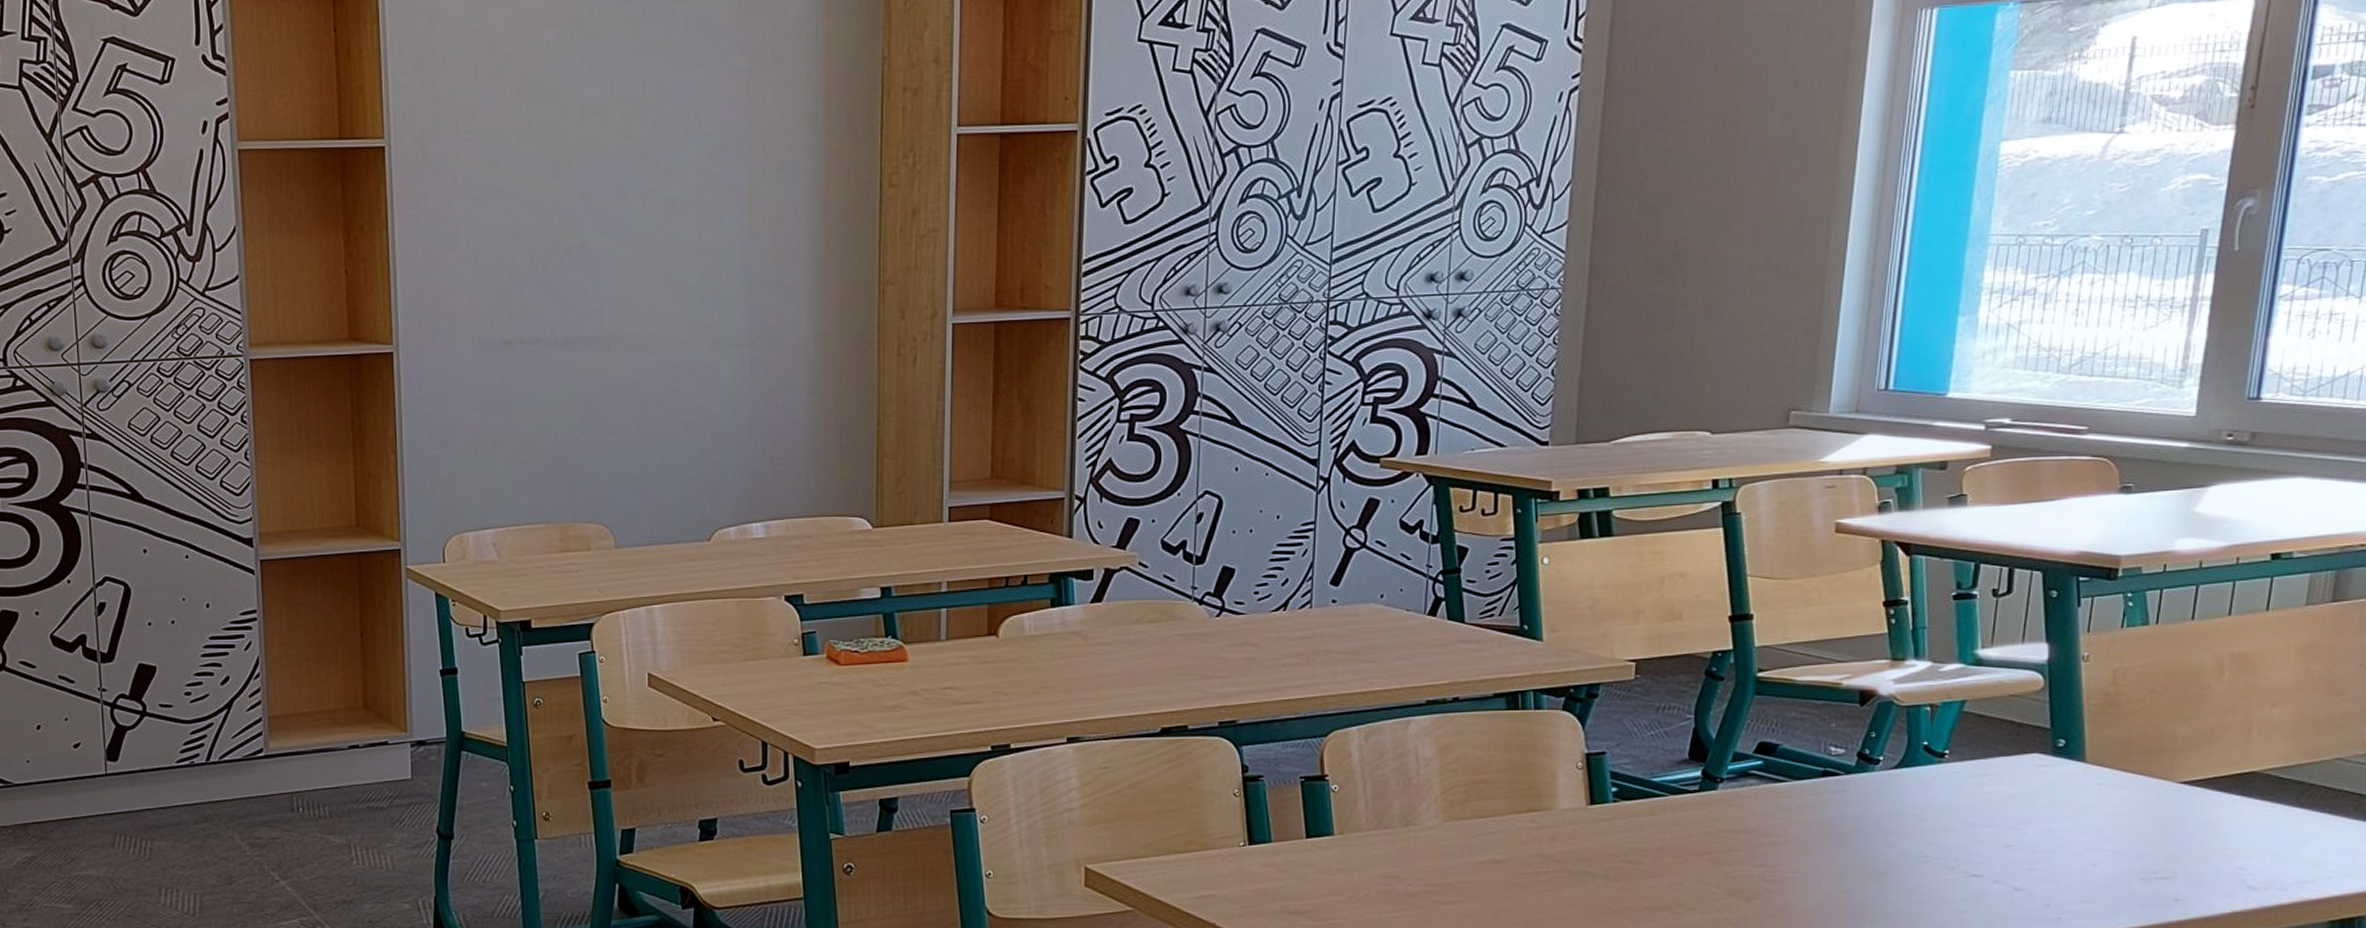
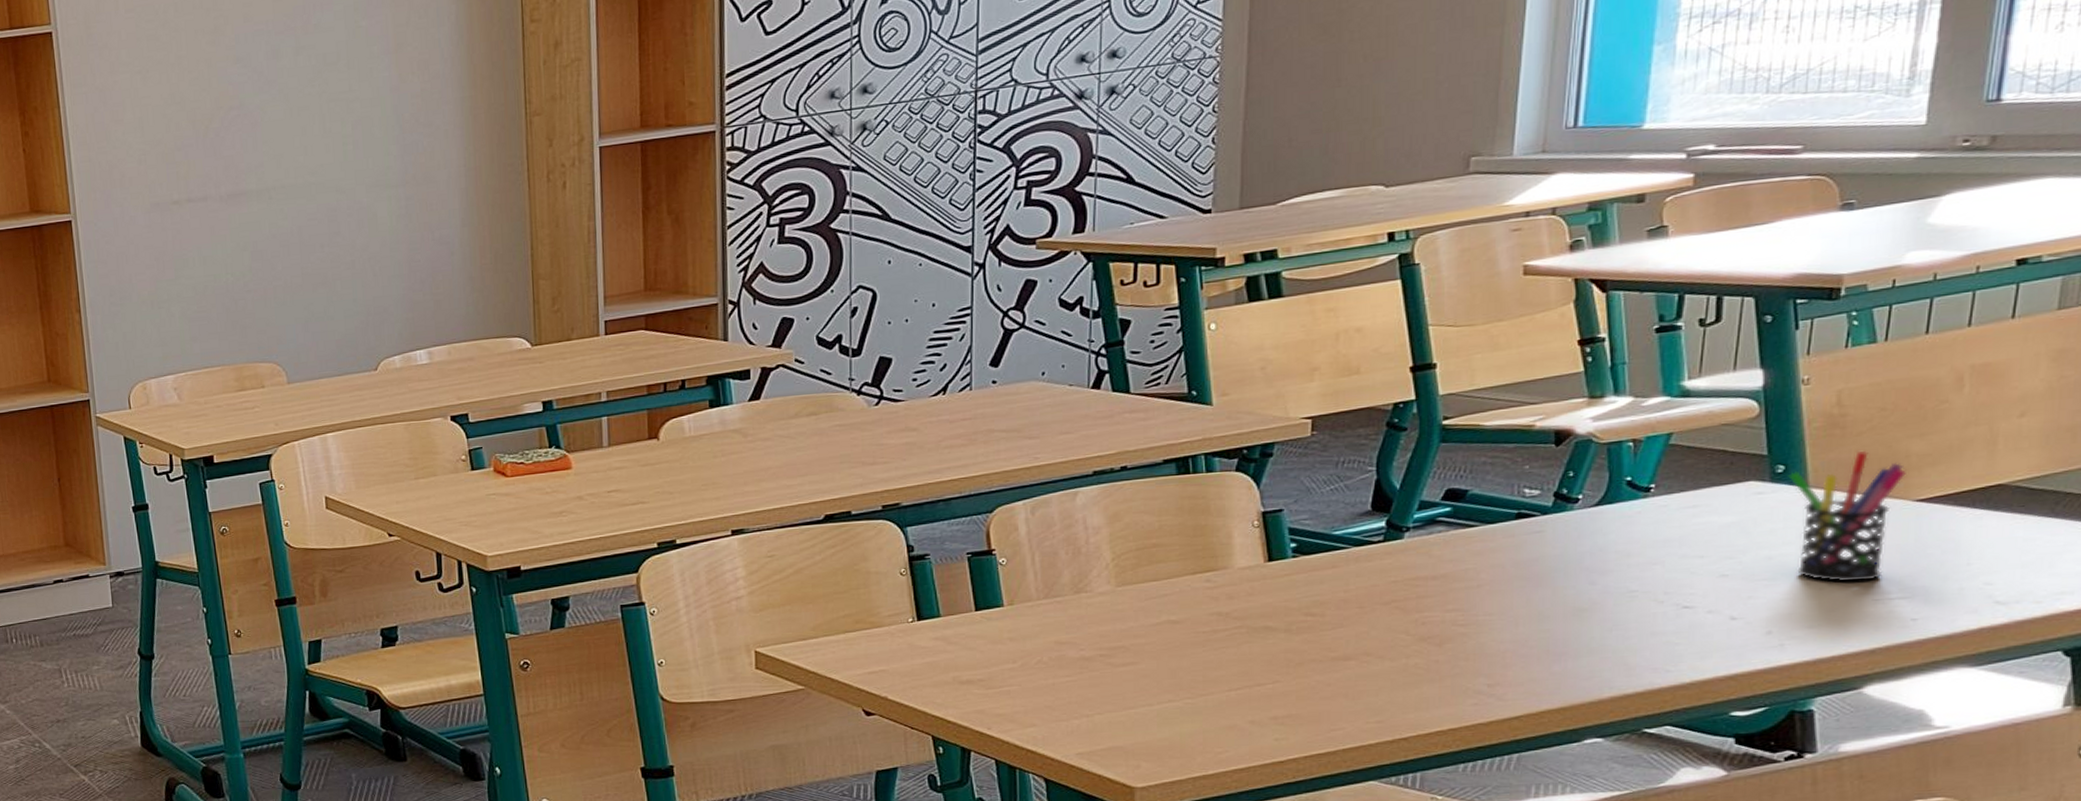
pen holder: none [2068,730,2172,859] -> present [1788,450,1906,583]

